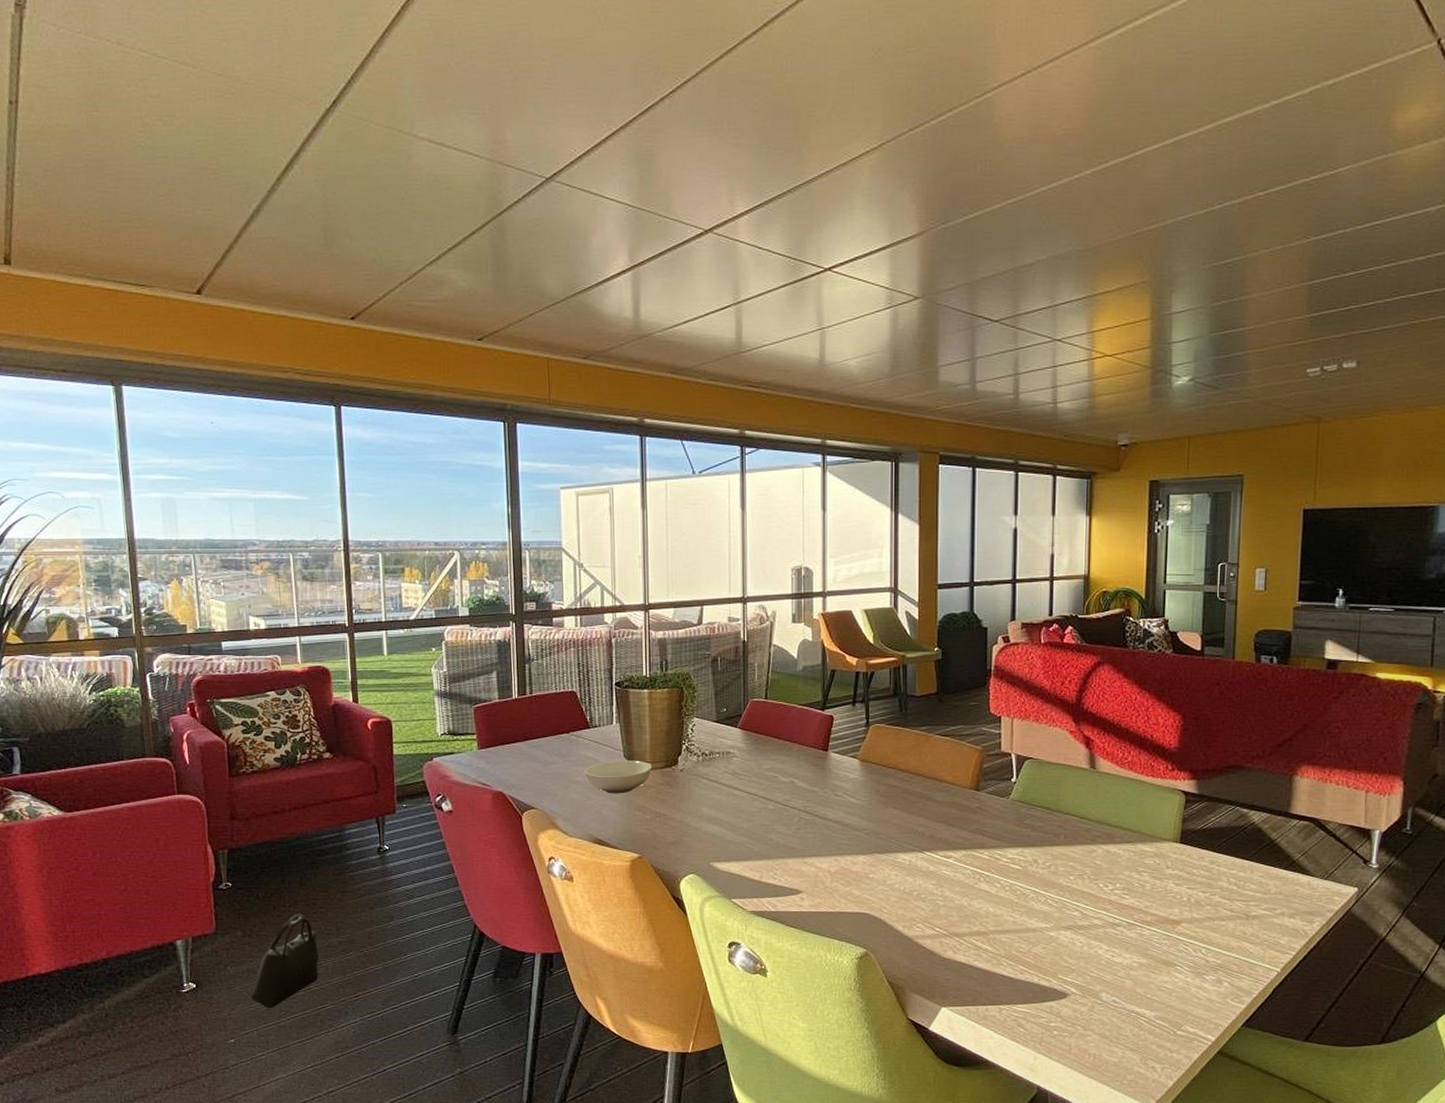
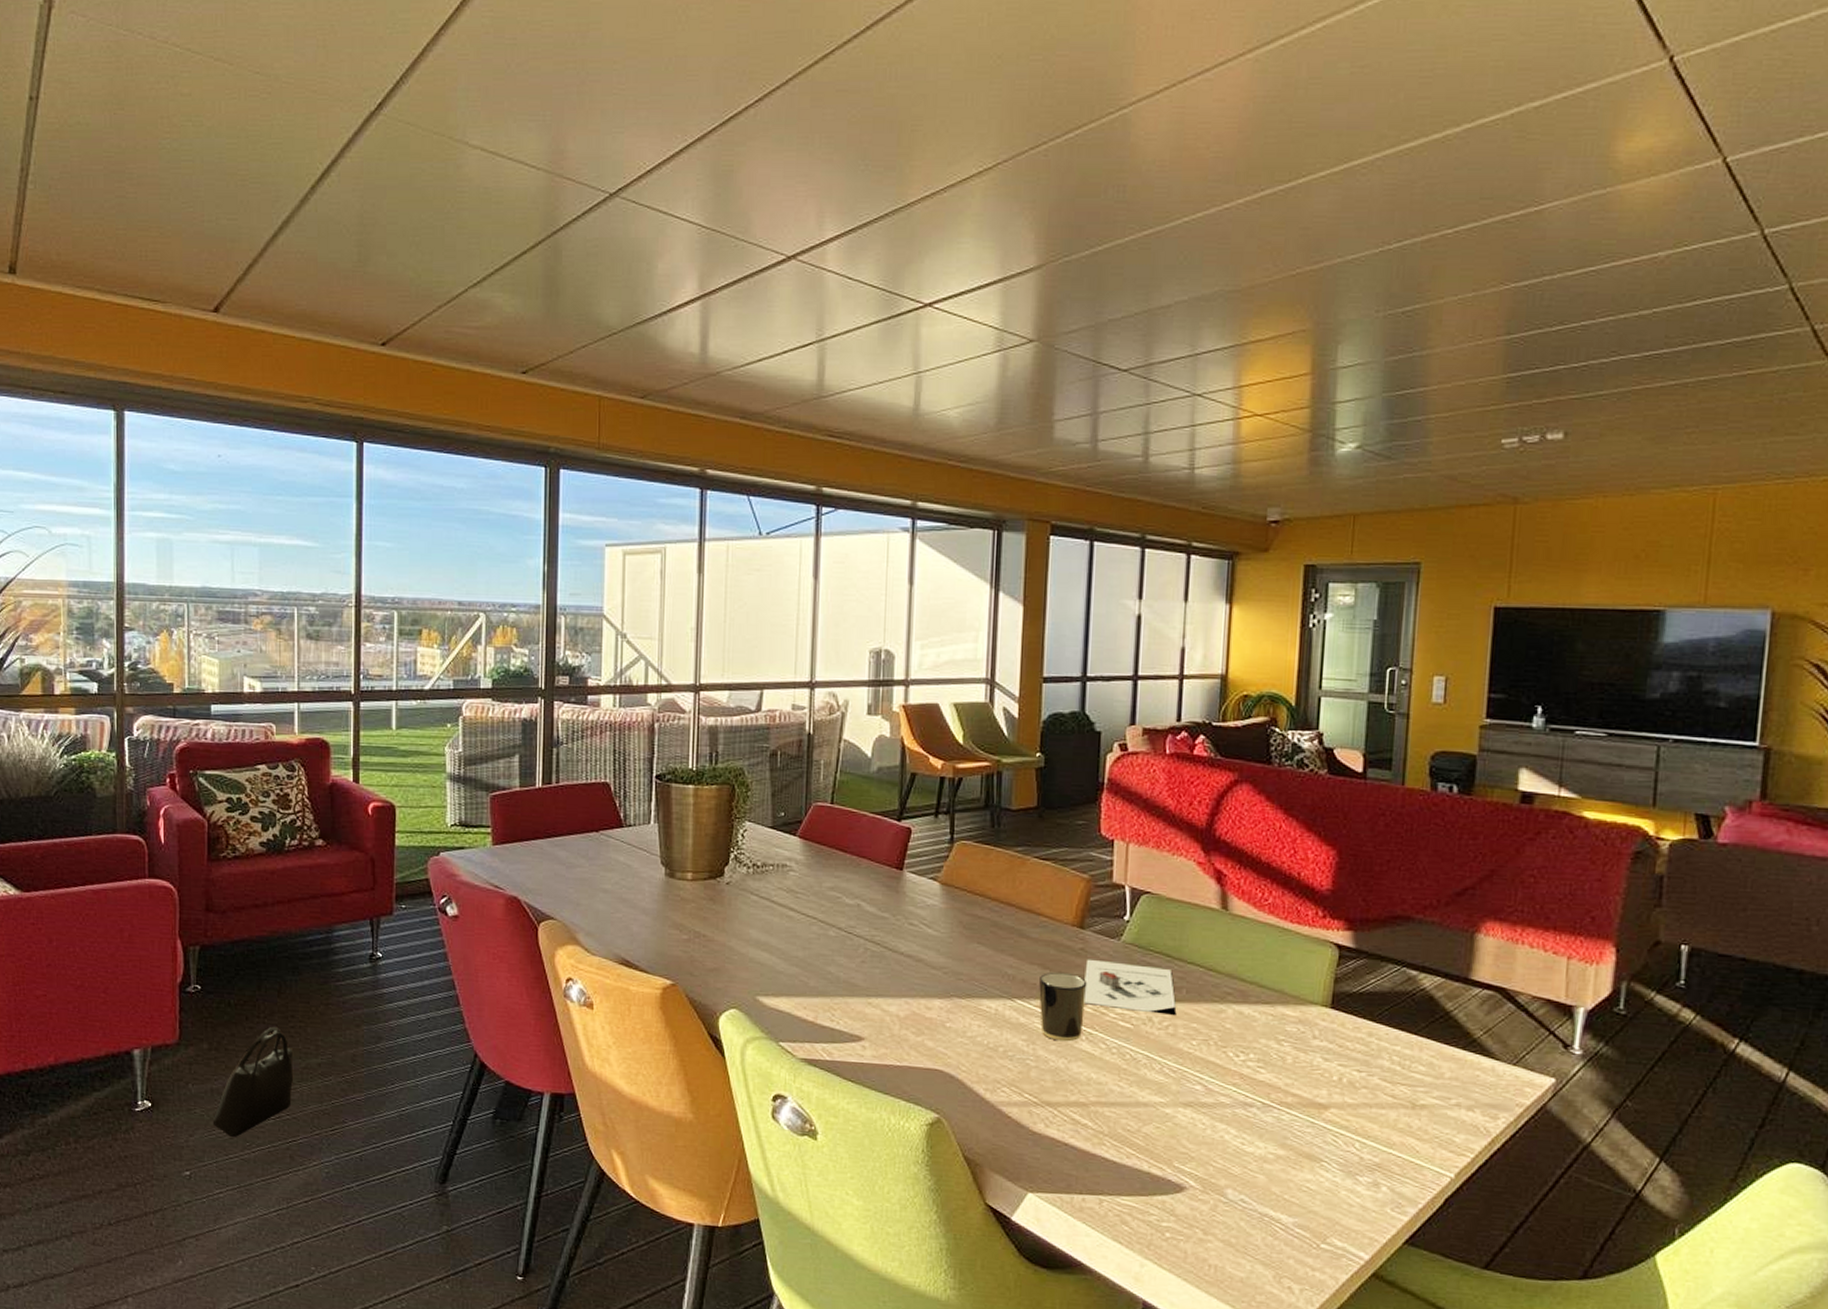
bowl: present [585,760,651,794] -> none [614,867,693,908]
mug: none [944,827,984,884] -> present [1039,971,1088,1042]
architectural model: none [981,815,1057,858] -> present [1083,959,1177,1016]

